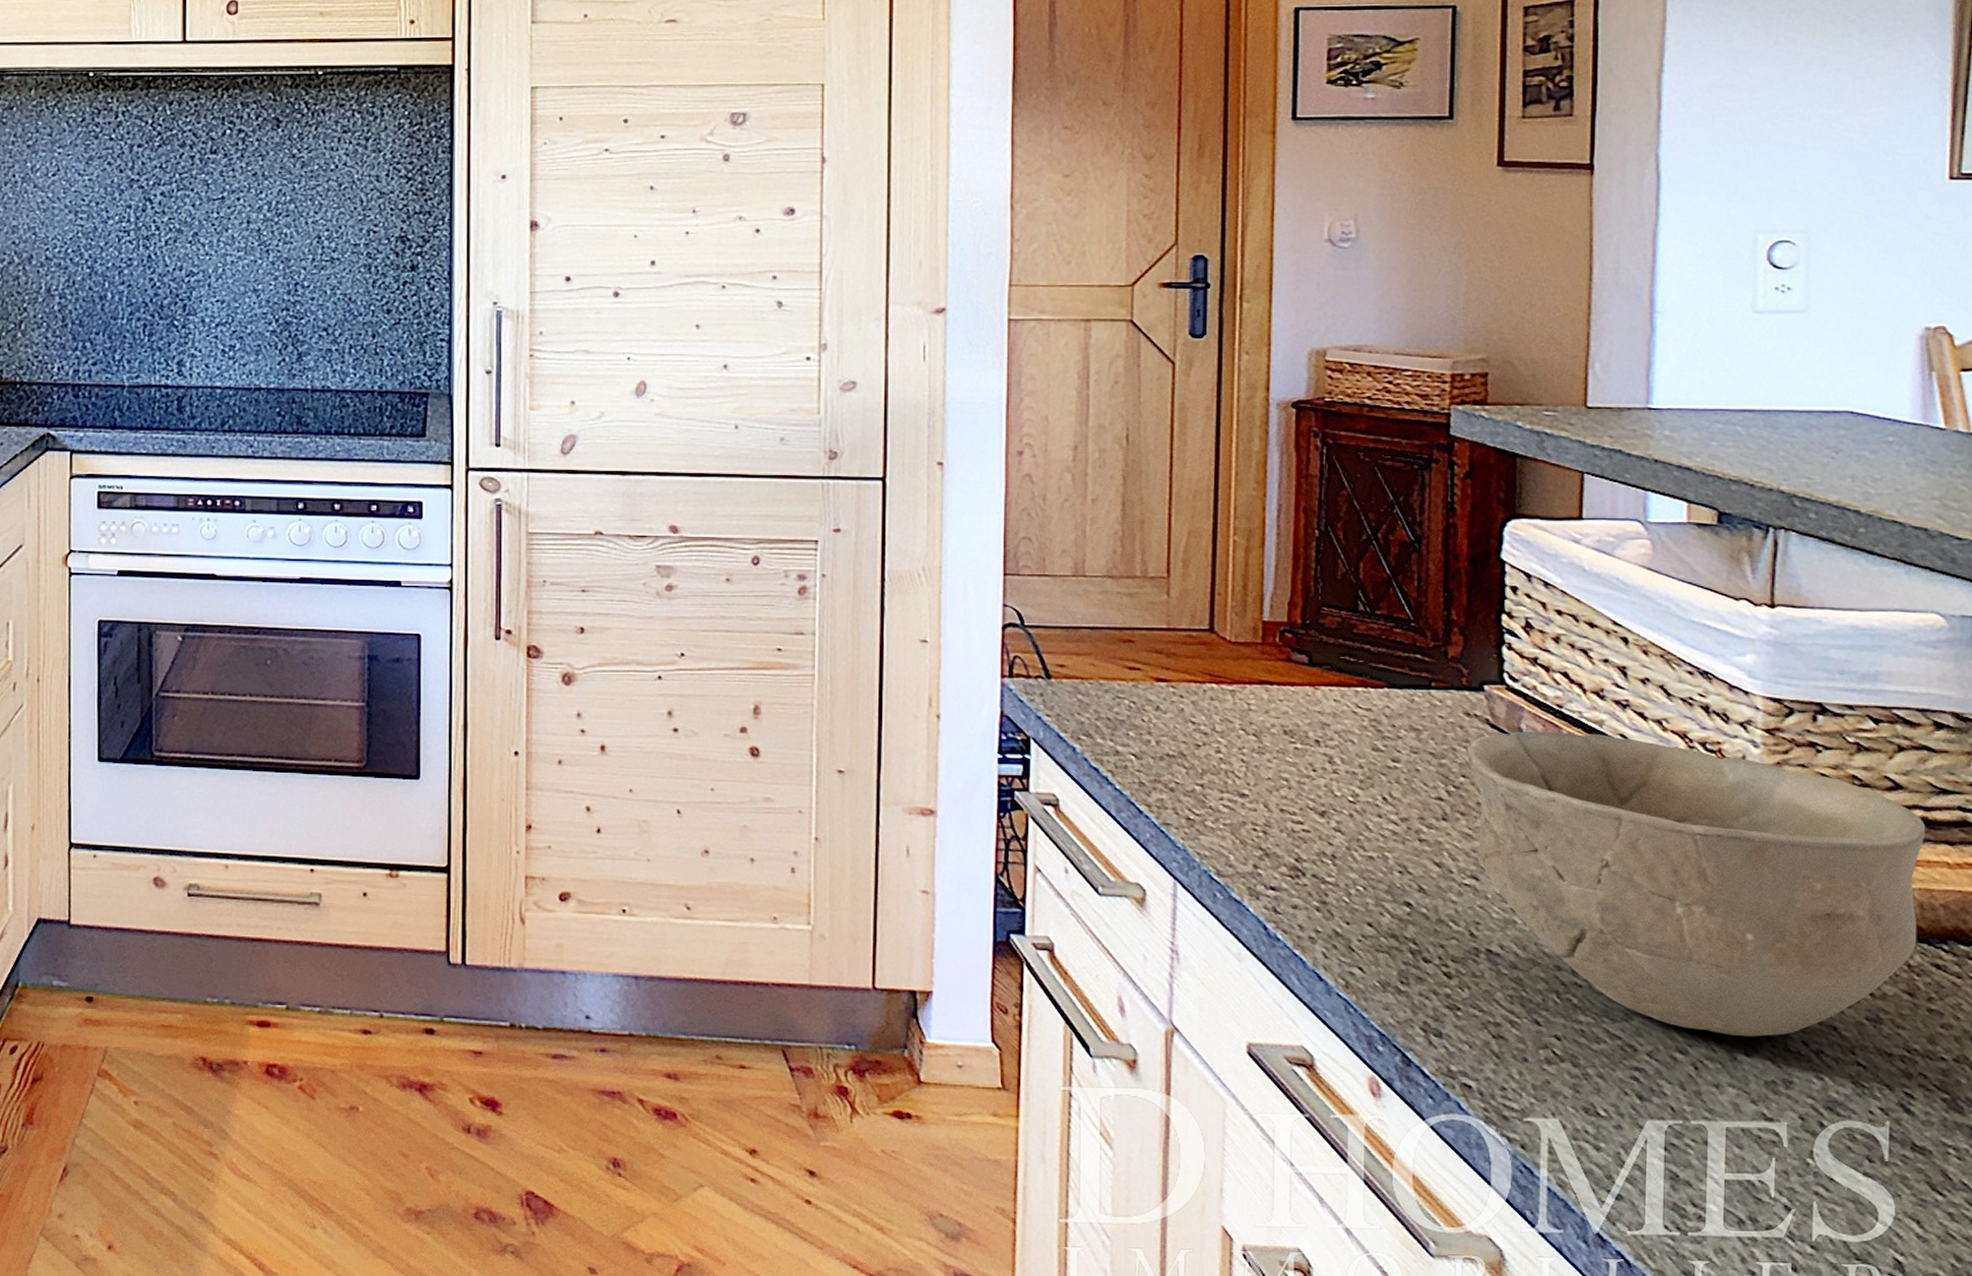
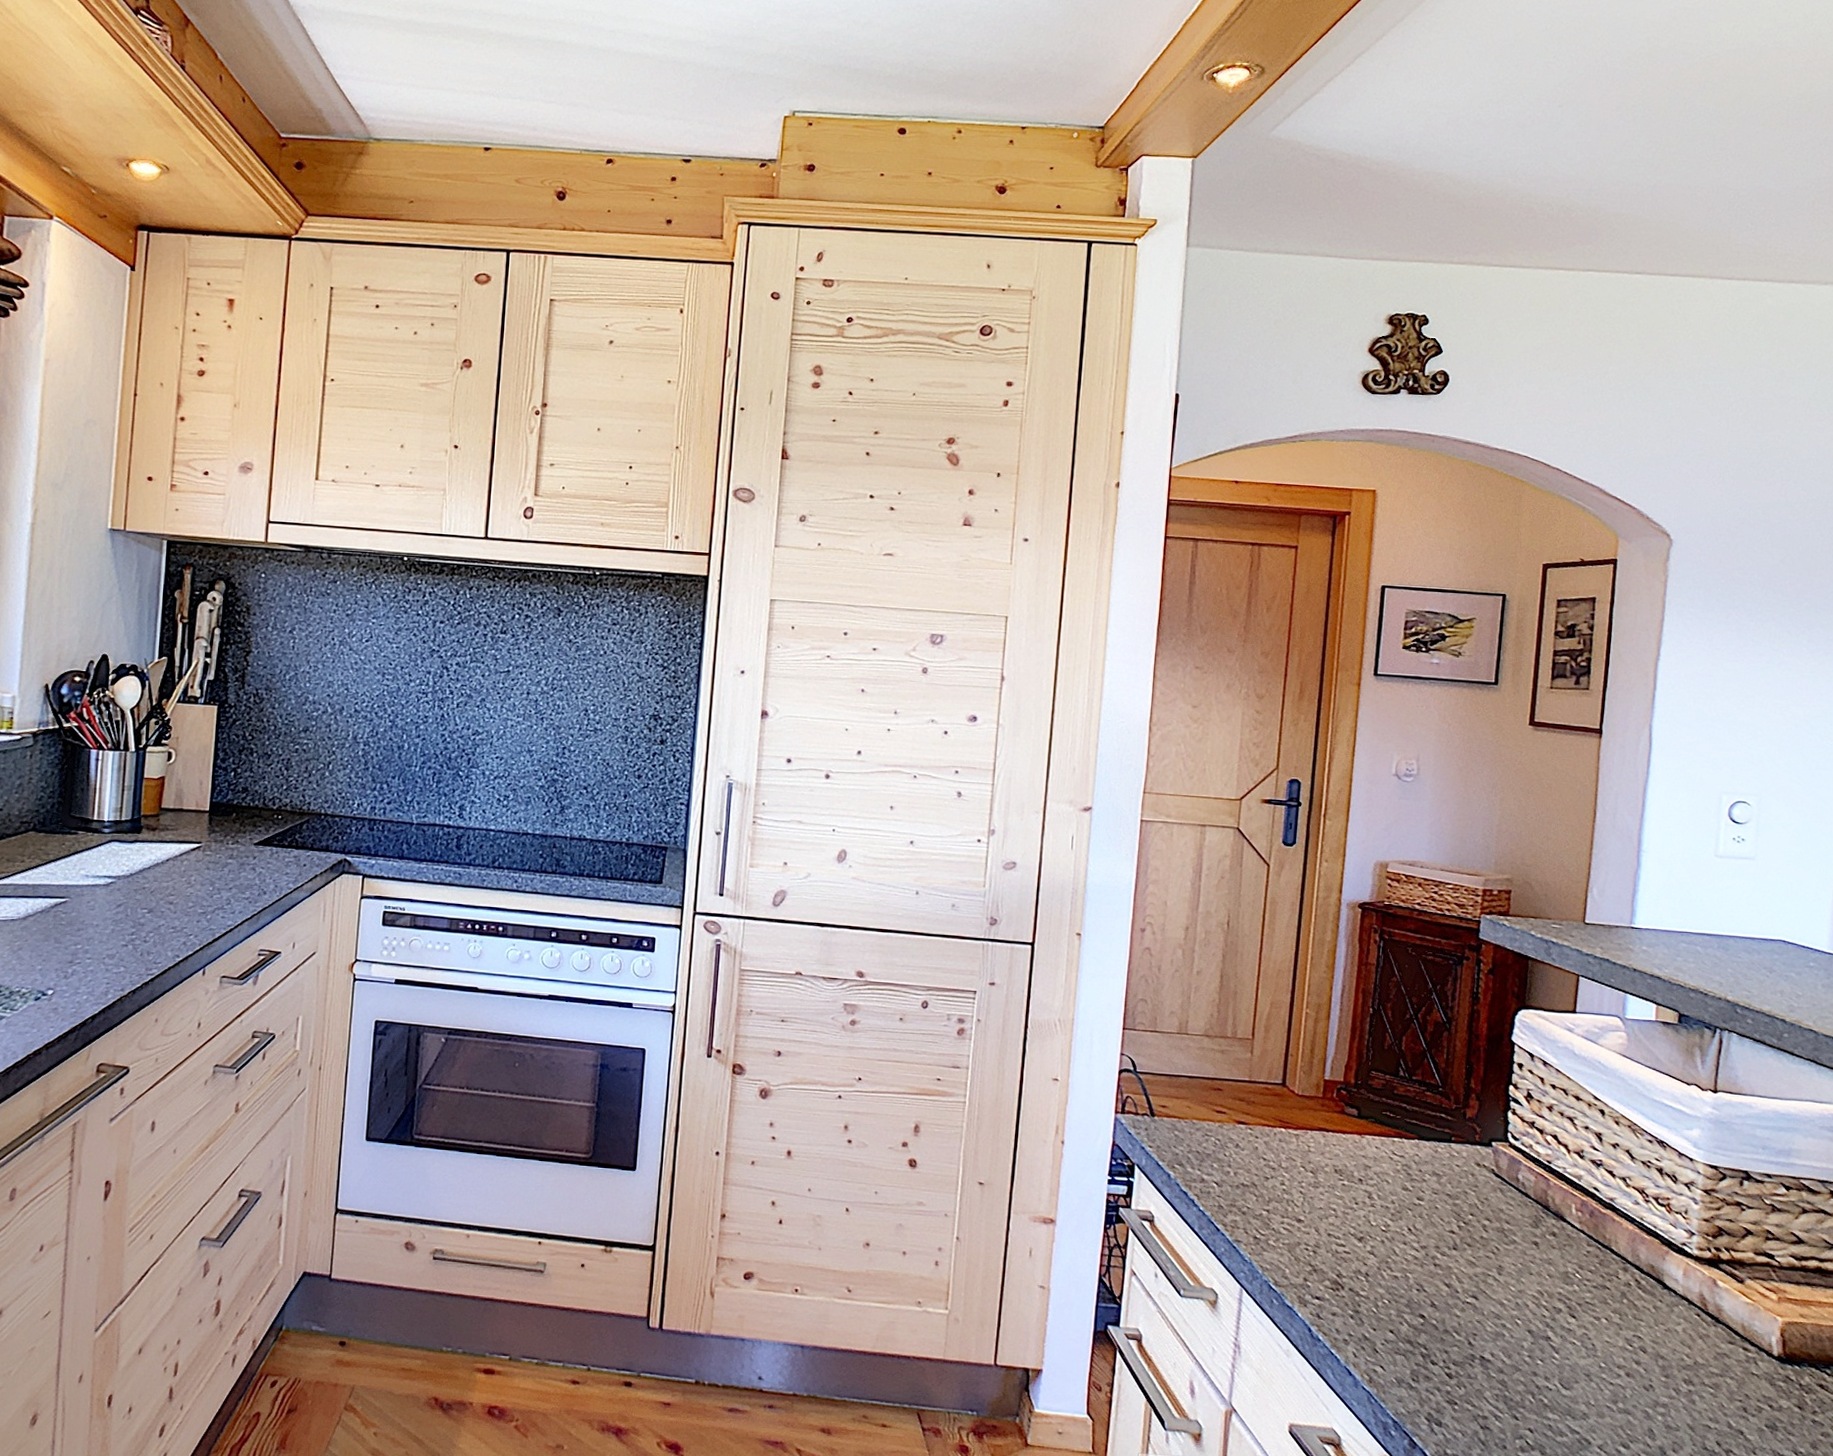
bowl: present [1467,731,1926,1037] -> none [1475,1181,1820,1437]

